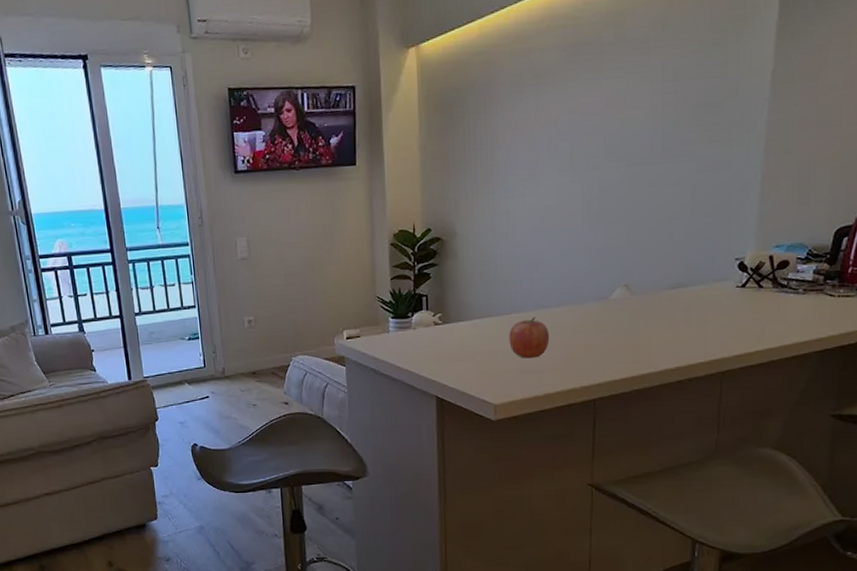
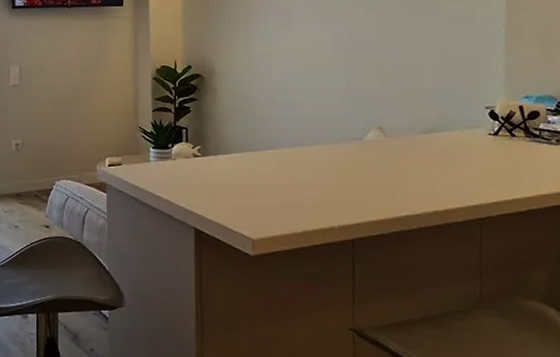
fruit: present [509,317,550,358] -> none [266,154,307,194]

